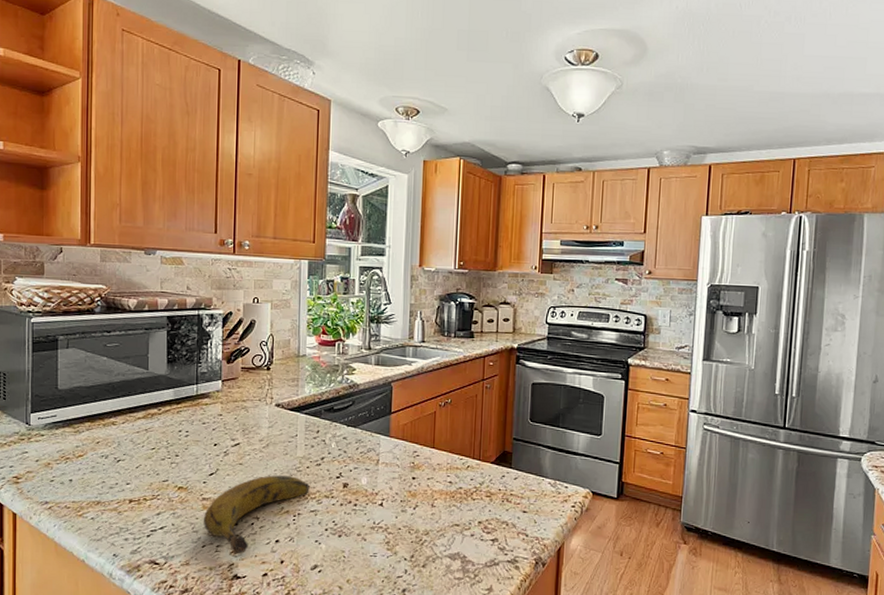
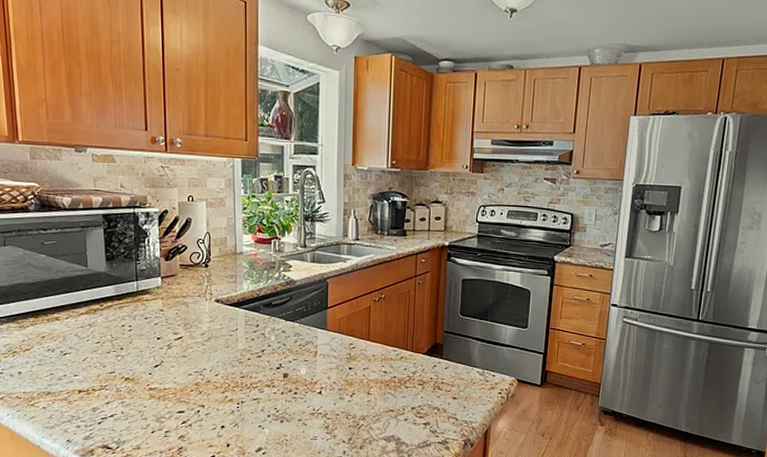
banana: present [203,475,310,554] -> none [151,366,251,439]

